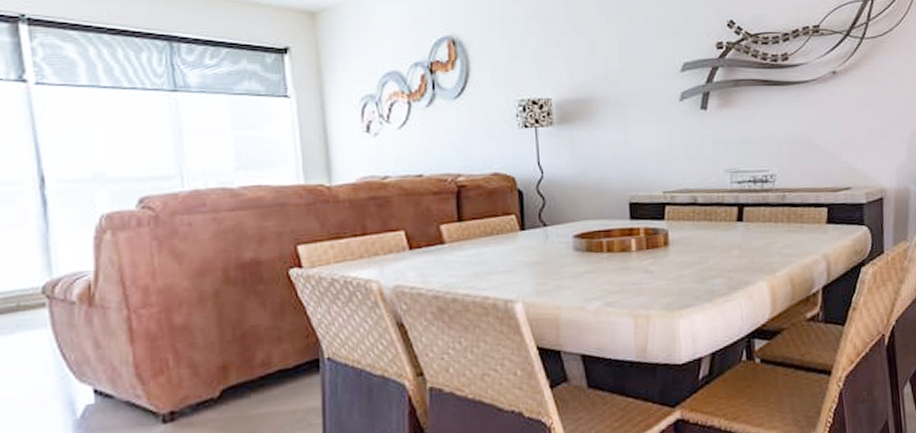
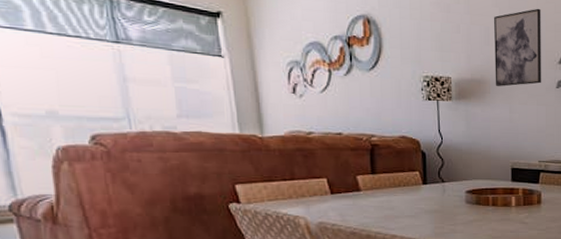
wall art: none [600,10,661,104] -> present [494,8,541,87]

